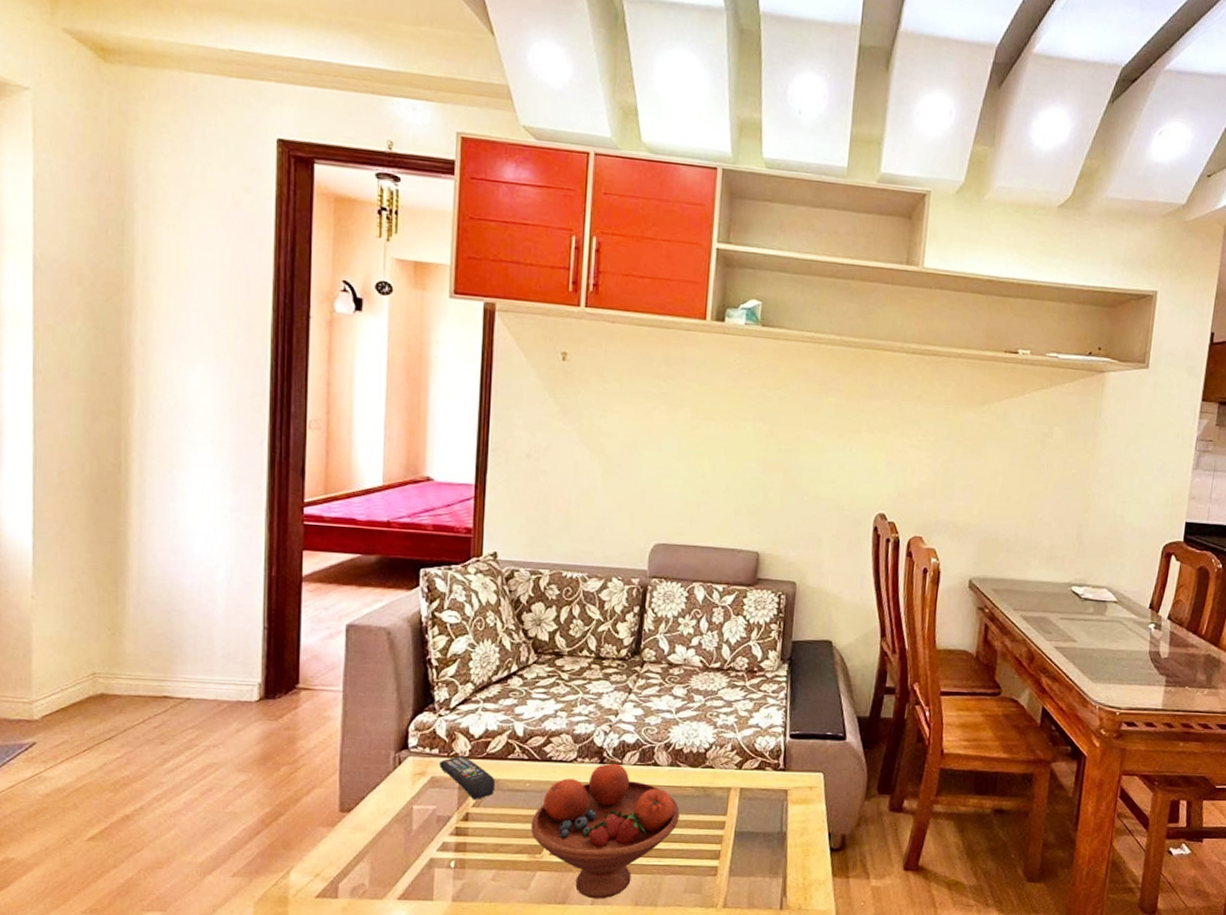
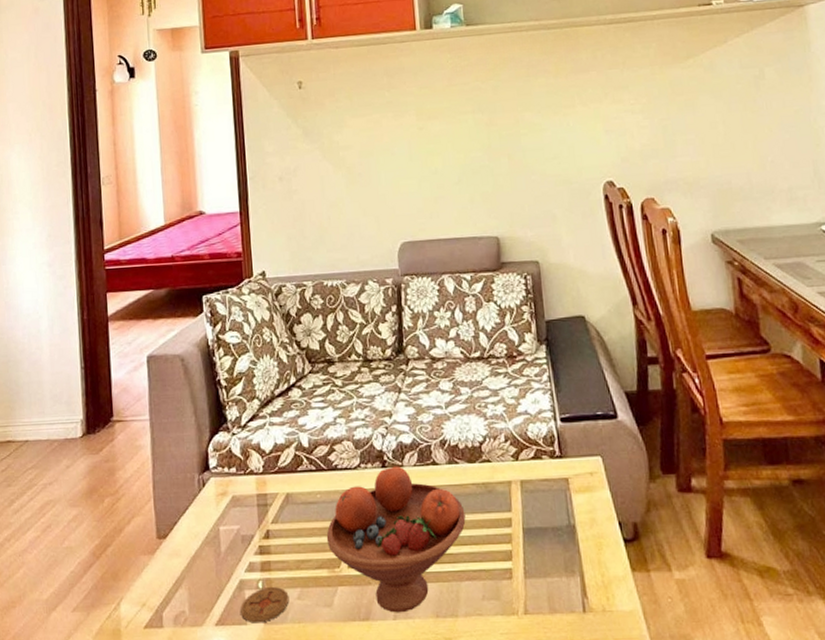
coaster: none [428,867,483,900] -> present [240,587,289,623]
remote control: present [440,756,496,799] -> none [238,472,290,515]

